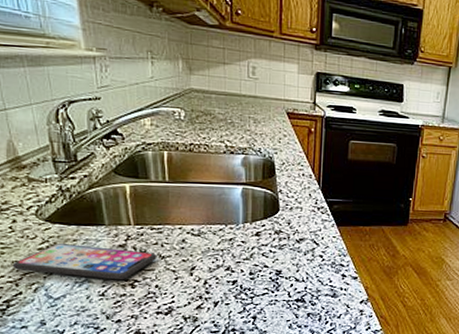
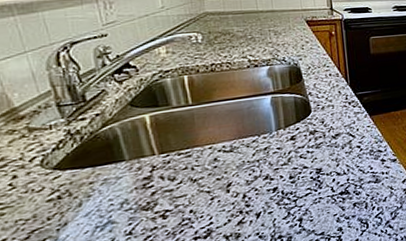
smartphone: present [12,244,157,280] -> none [15,178,188,229]

